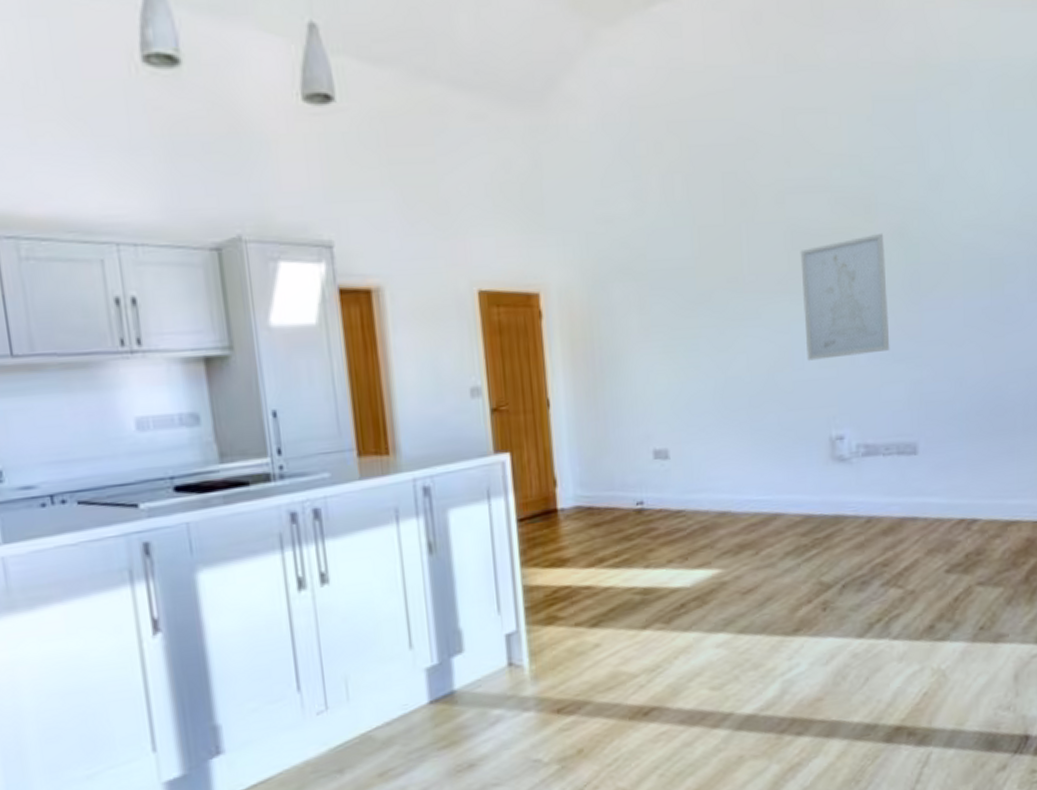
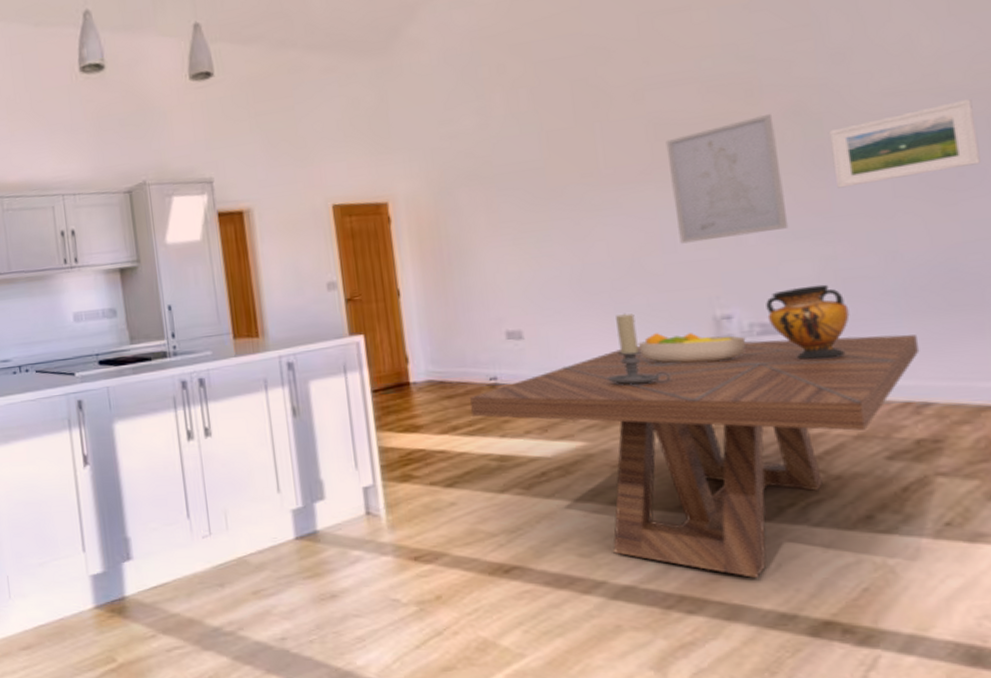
dining table: none [617,456,973,694] -> present [470,334,920,578]
candle holder: none [742,431,794,509] -> present [607,313,671,386]
fruit bowl: none [768,453,854,486] -> present [637,333,746,364]
vase: none [870,407,928,481] -> present [766,284,850,360]
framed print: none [924,239,1021,314] -> present [829,99,981,188]

